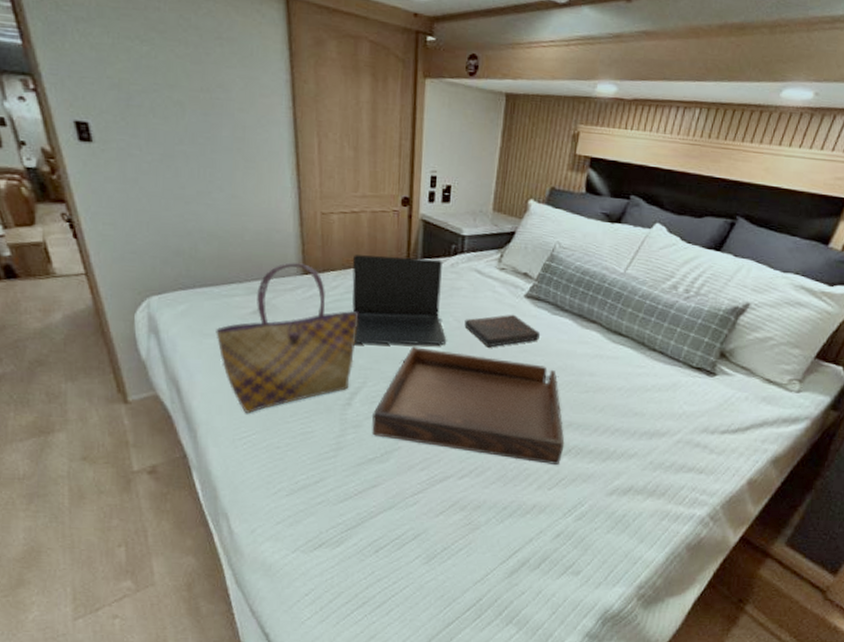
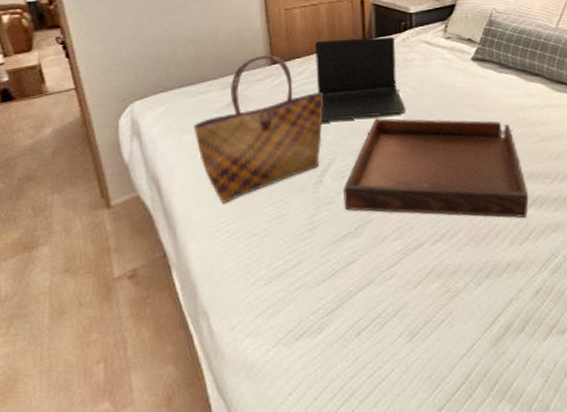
book: present [464,314,540,348] -> none [420,77,490,111]

